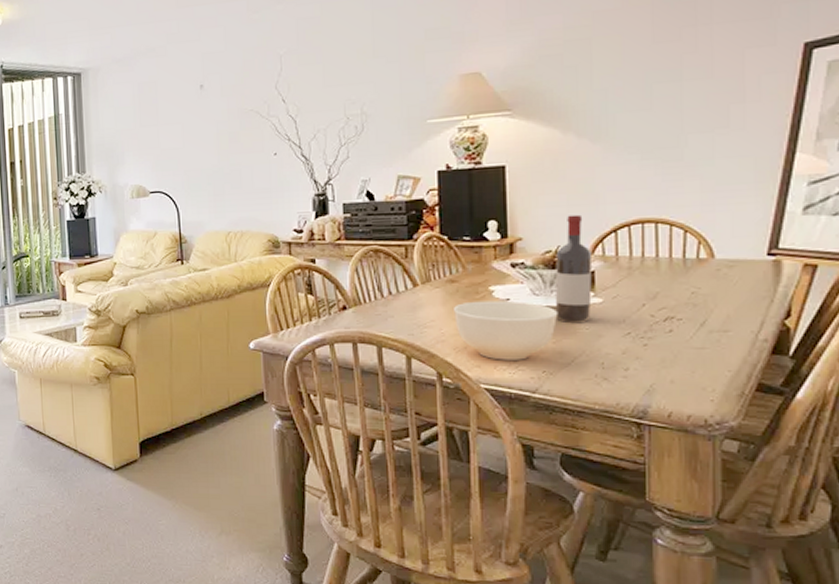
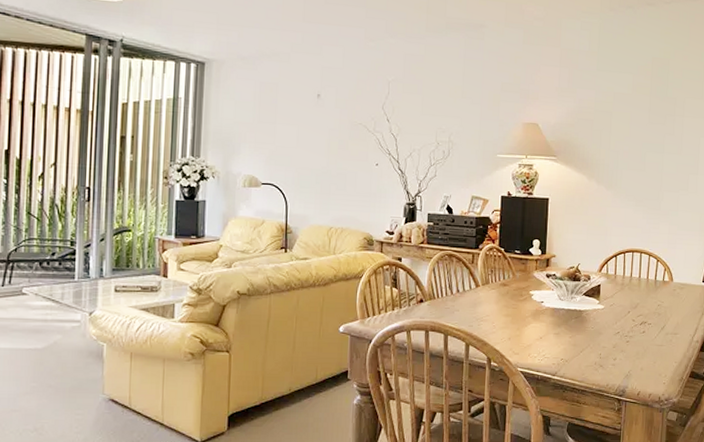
bowl: present [452,300,558,360] -> none [503,302,575,350]
wine bottle: present [555,214,593,324] -> none [573,241,601,324]

